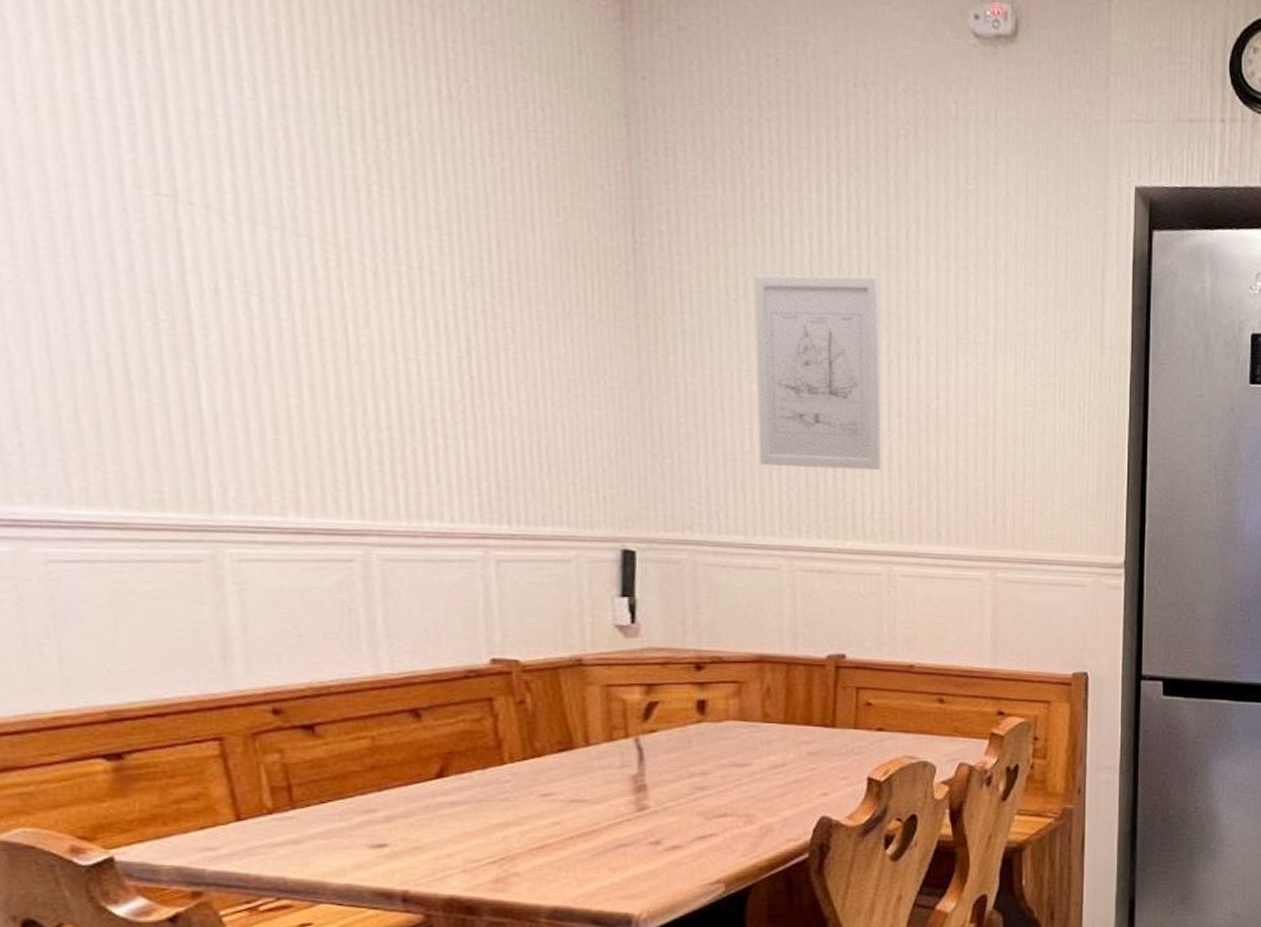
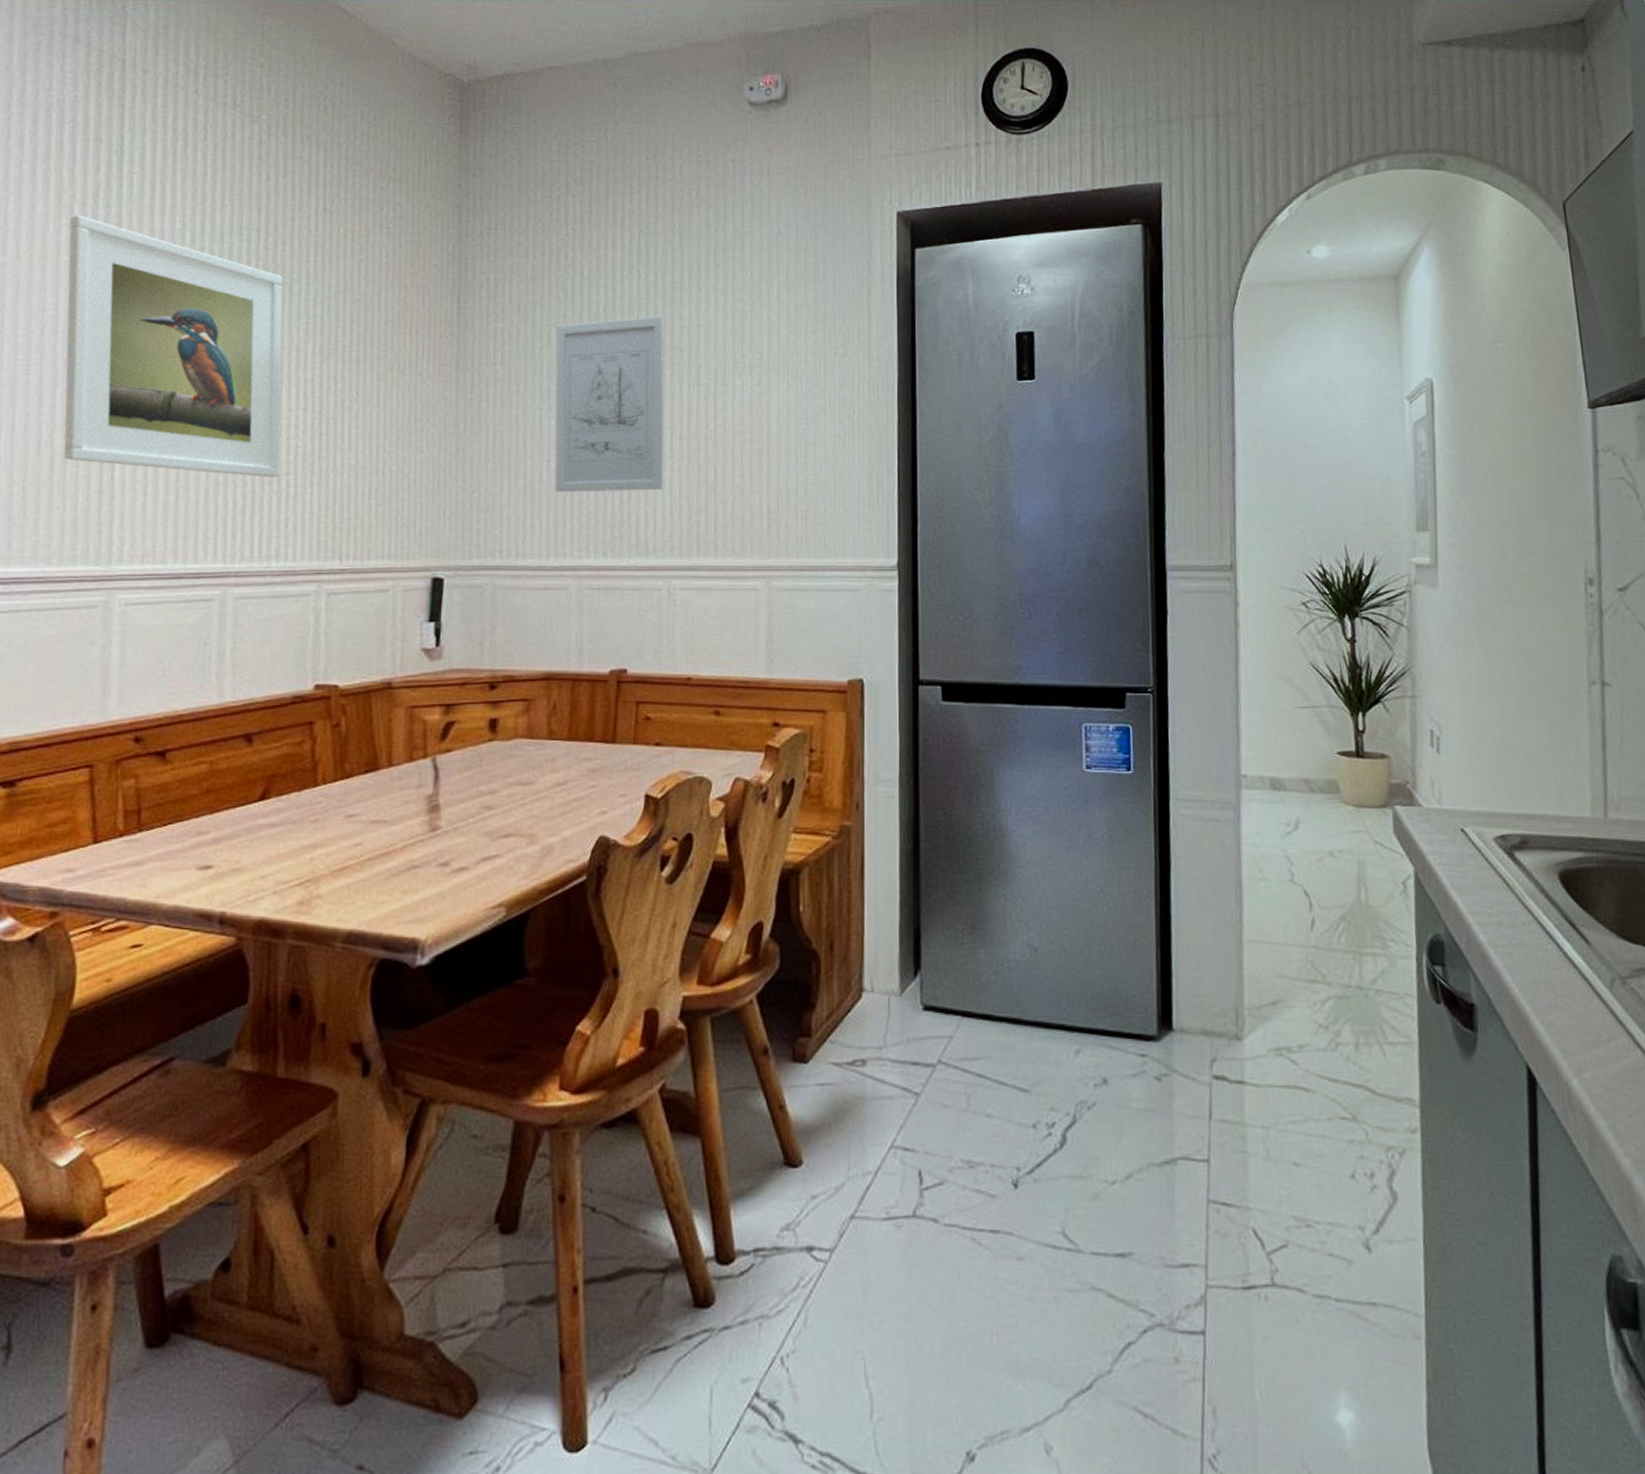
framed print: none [87,59,422,424] -> present [64,215,283,477]

